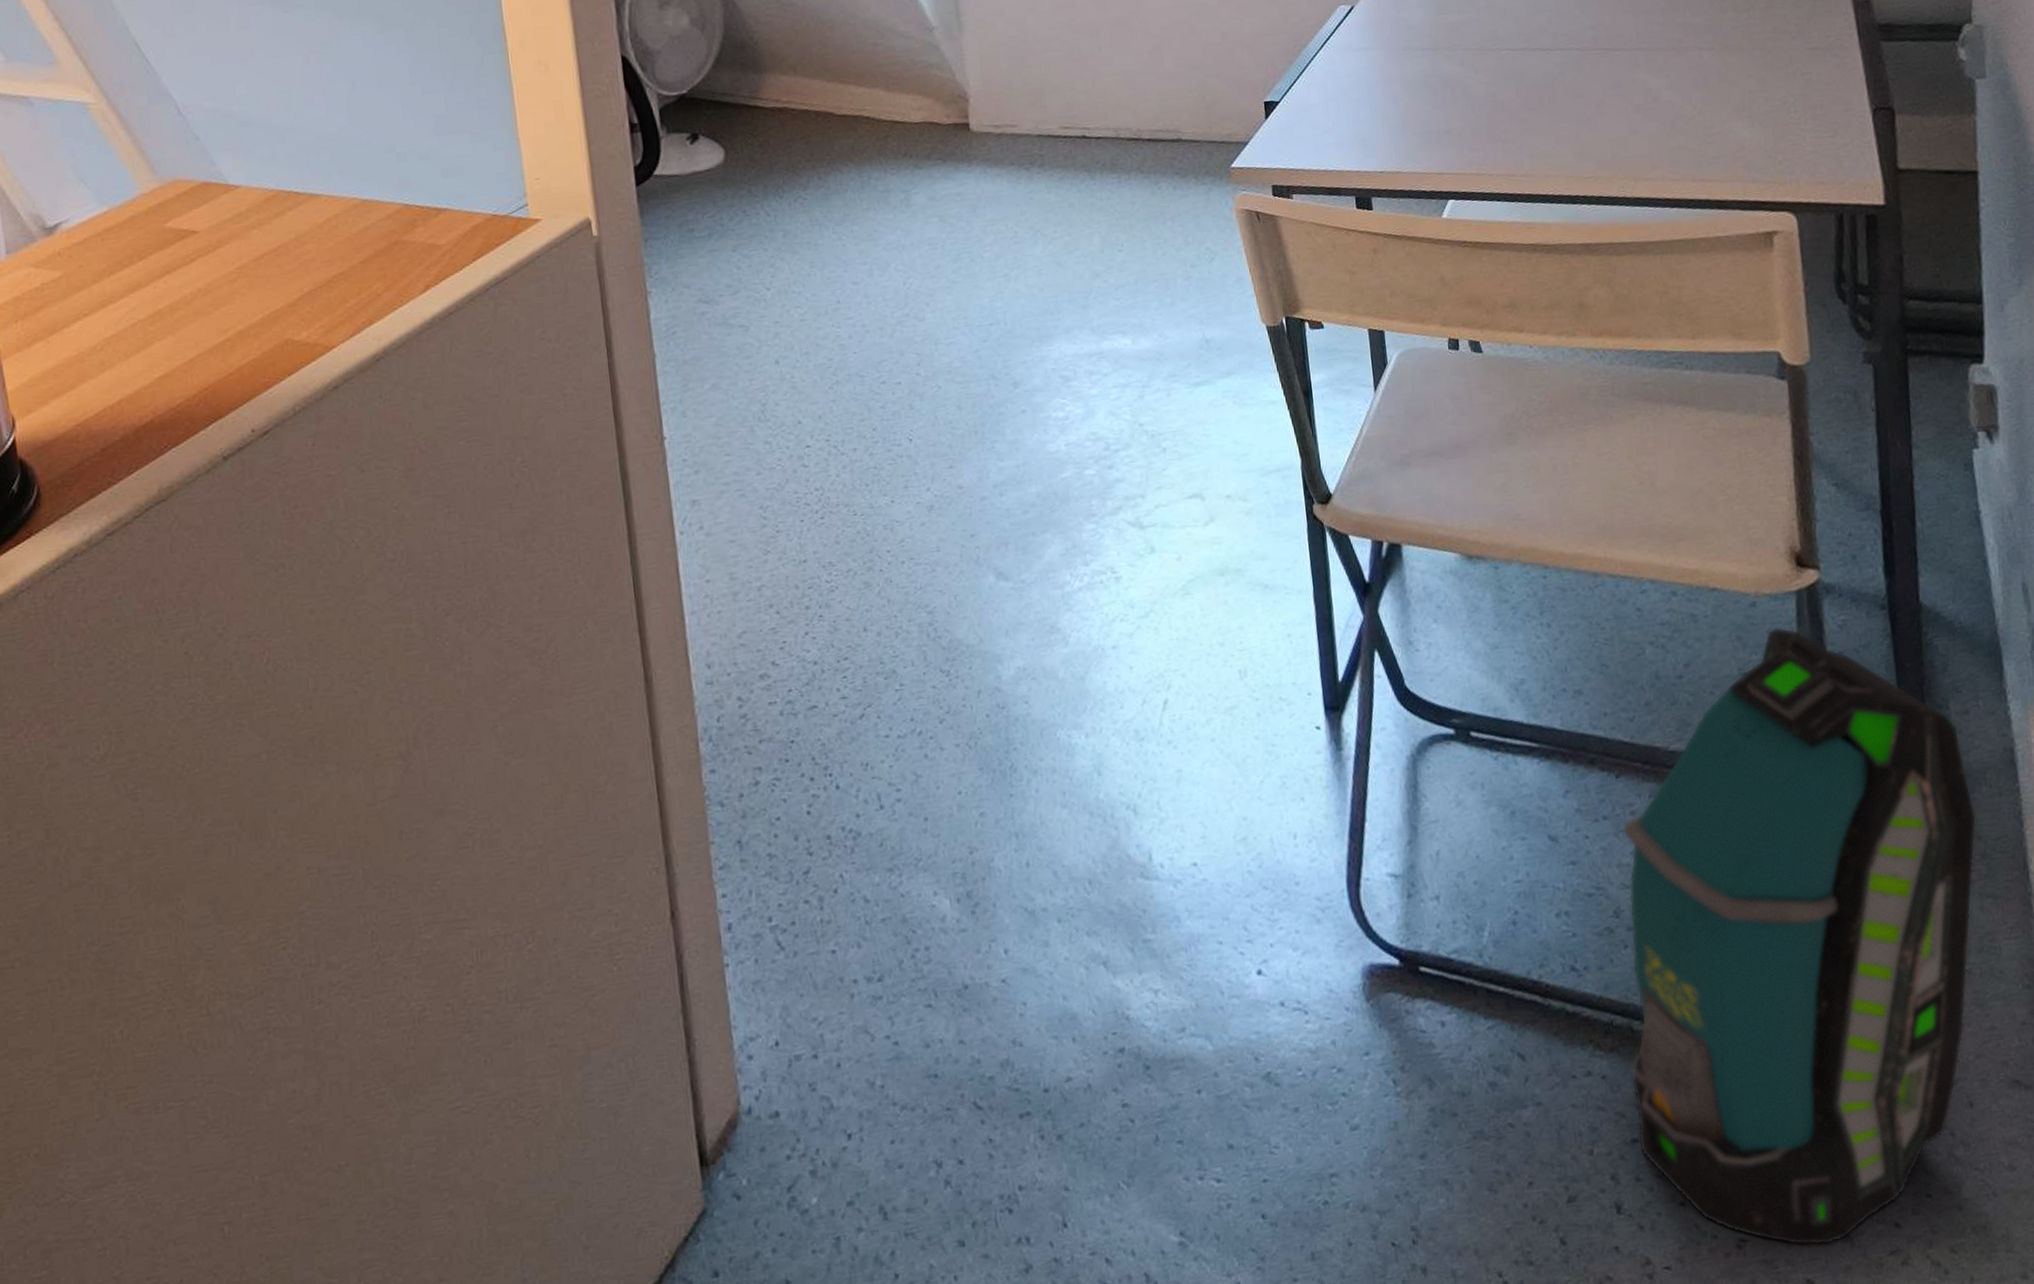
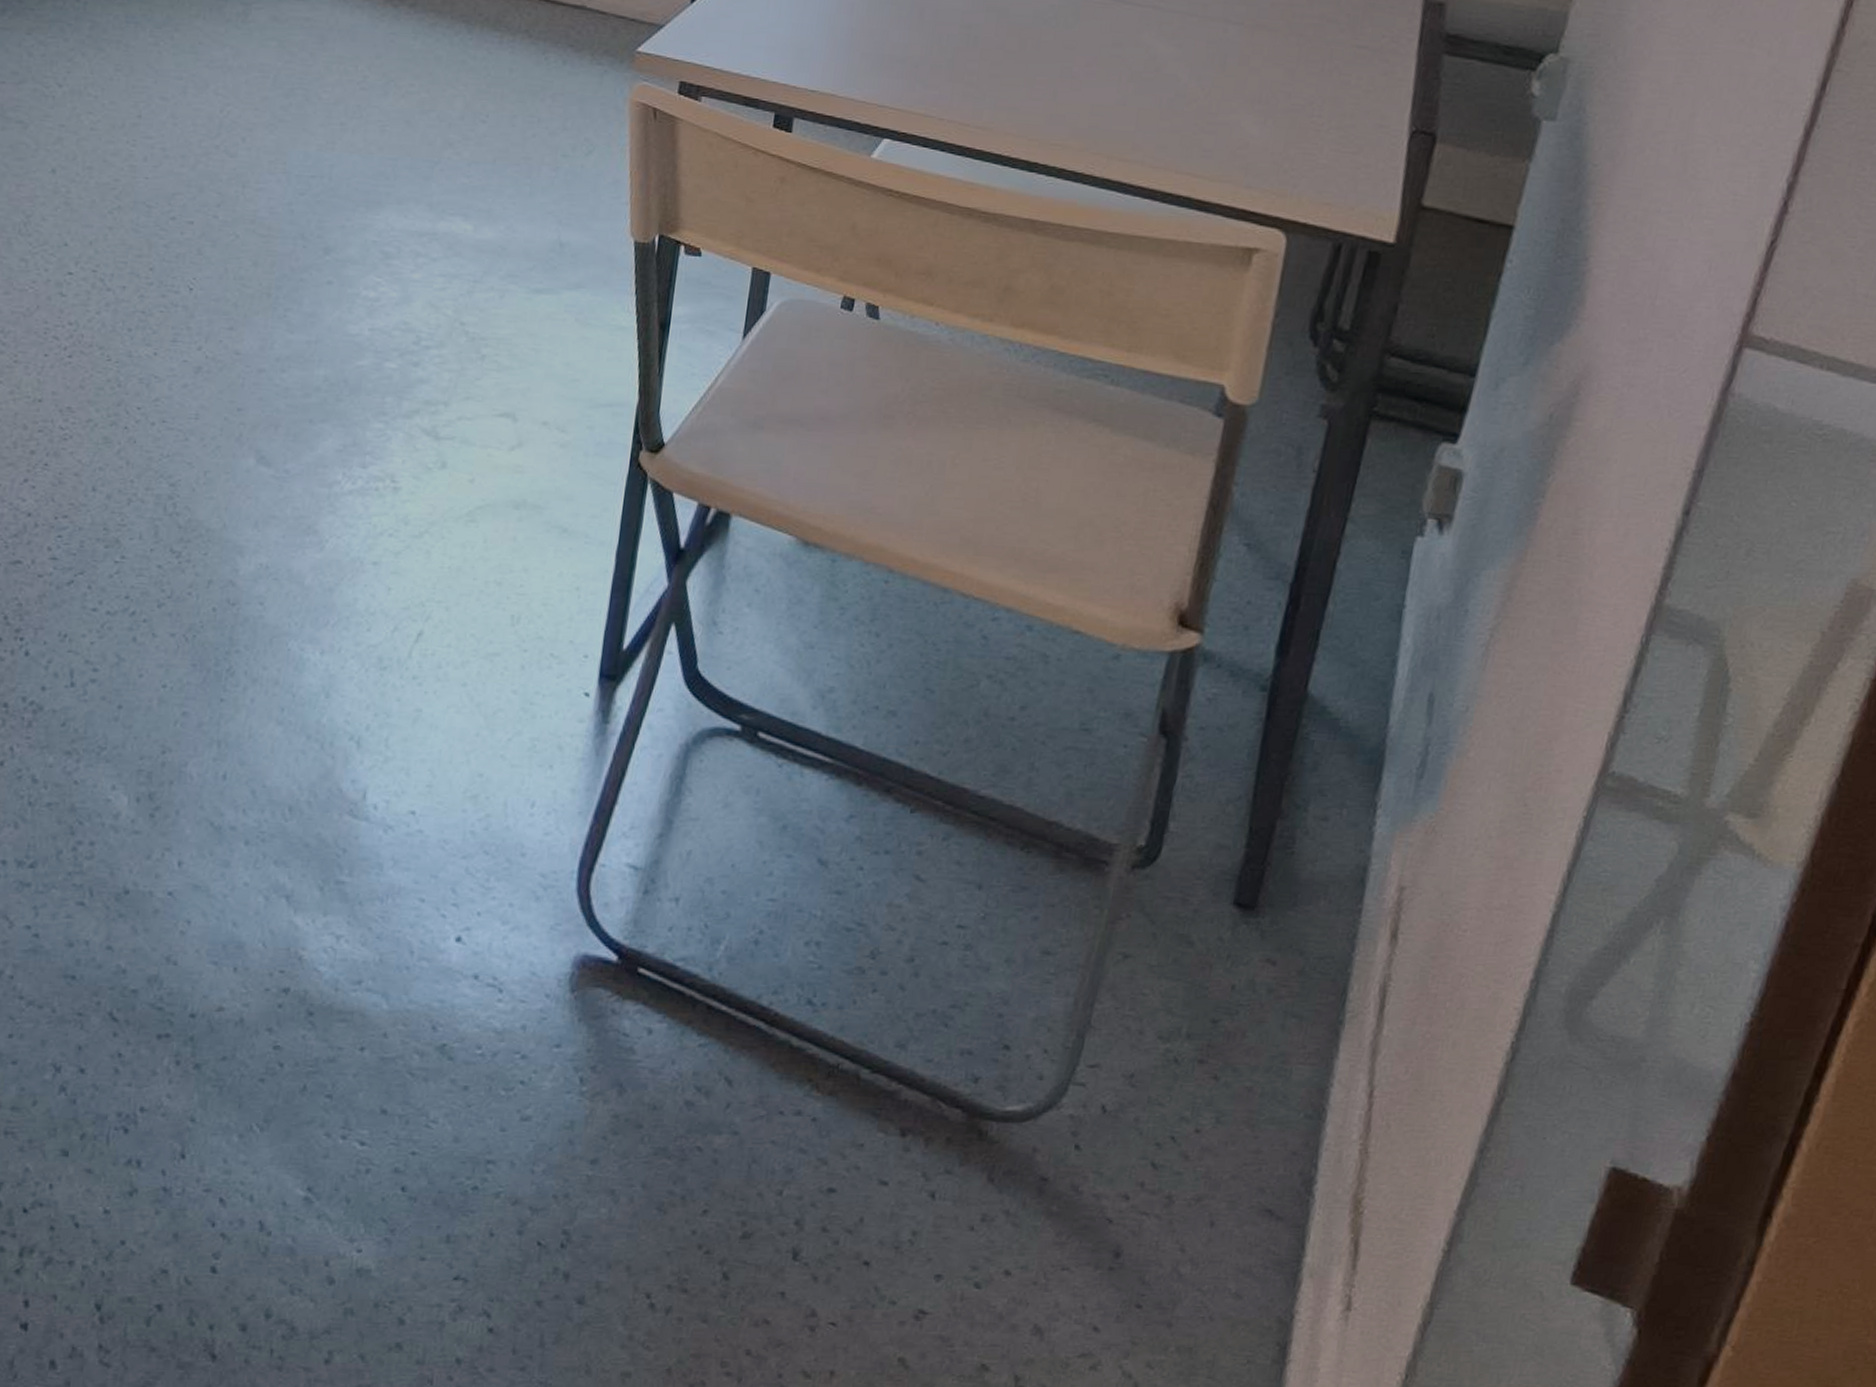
backpack: present [1622,626,1977,1246] -> none [834,686,1311,1335]

